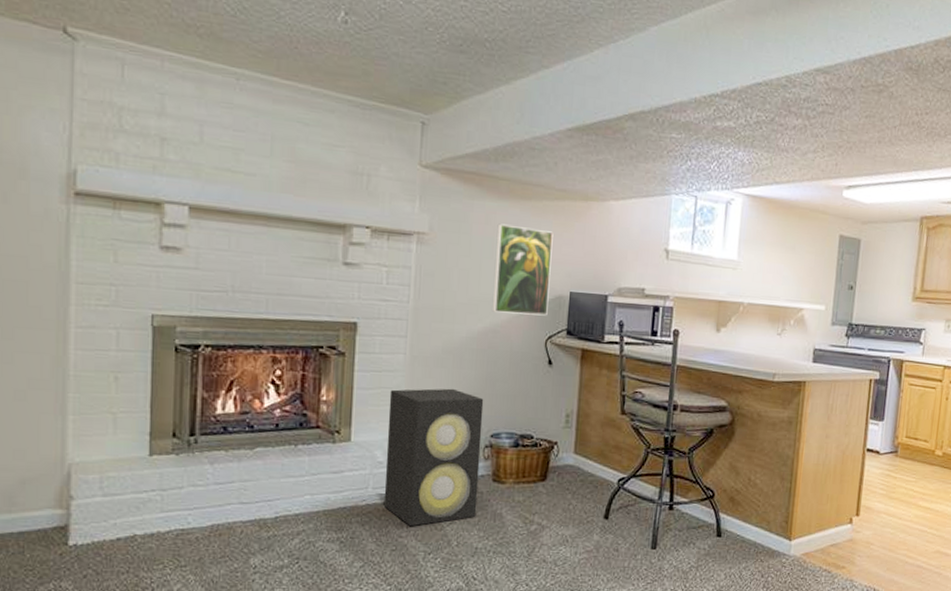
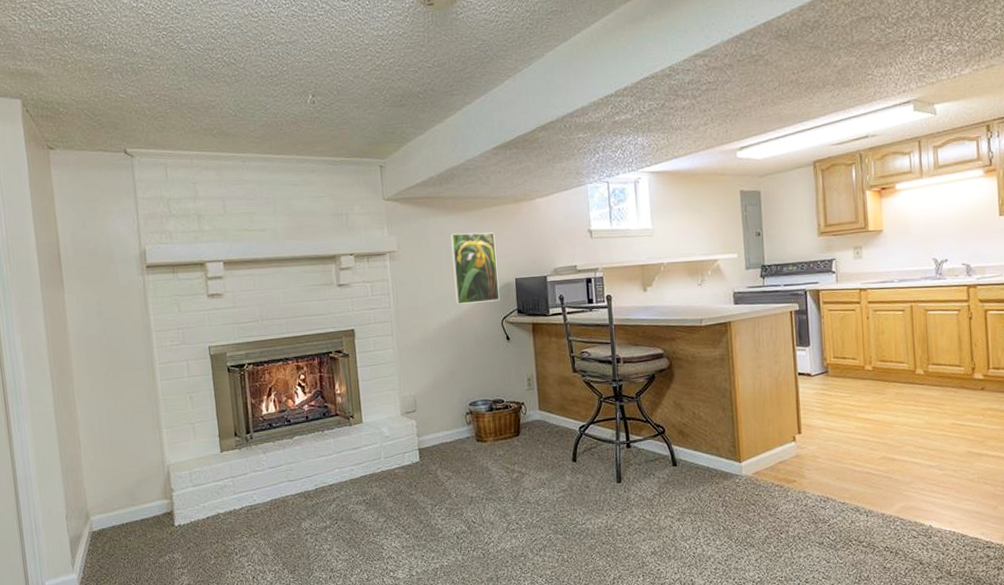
speaker: present [383,388,484,527] -> none [386,370,468,486]

